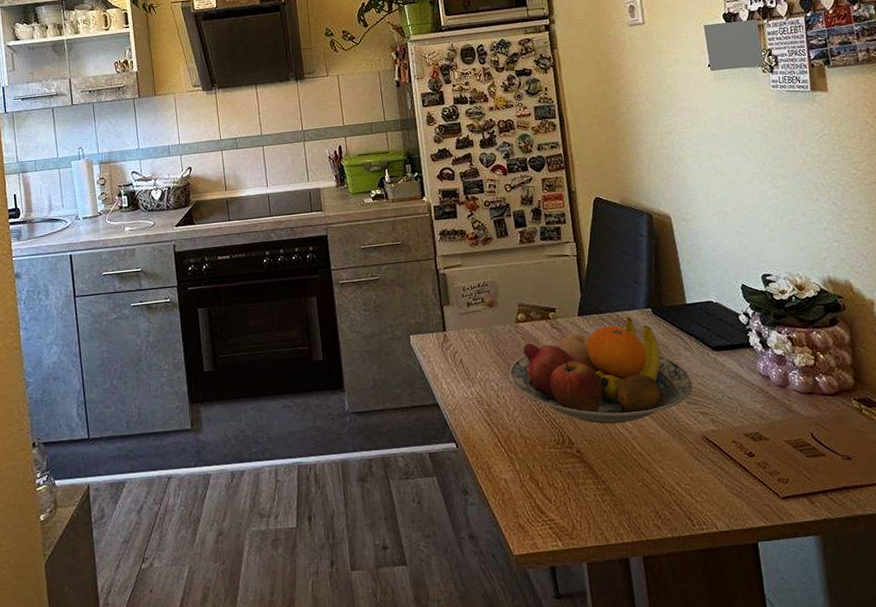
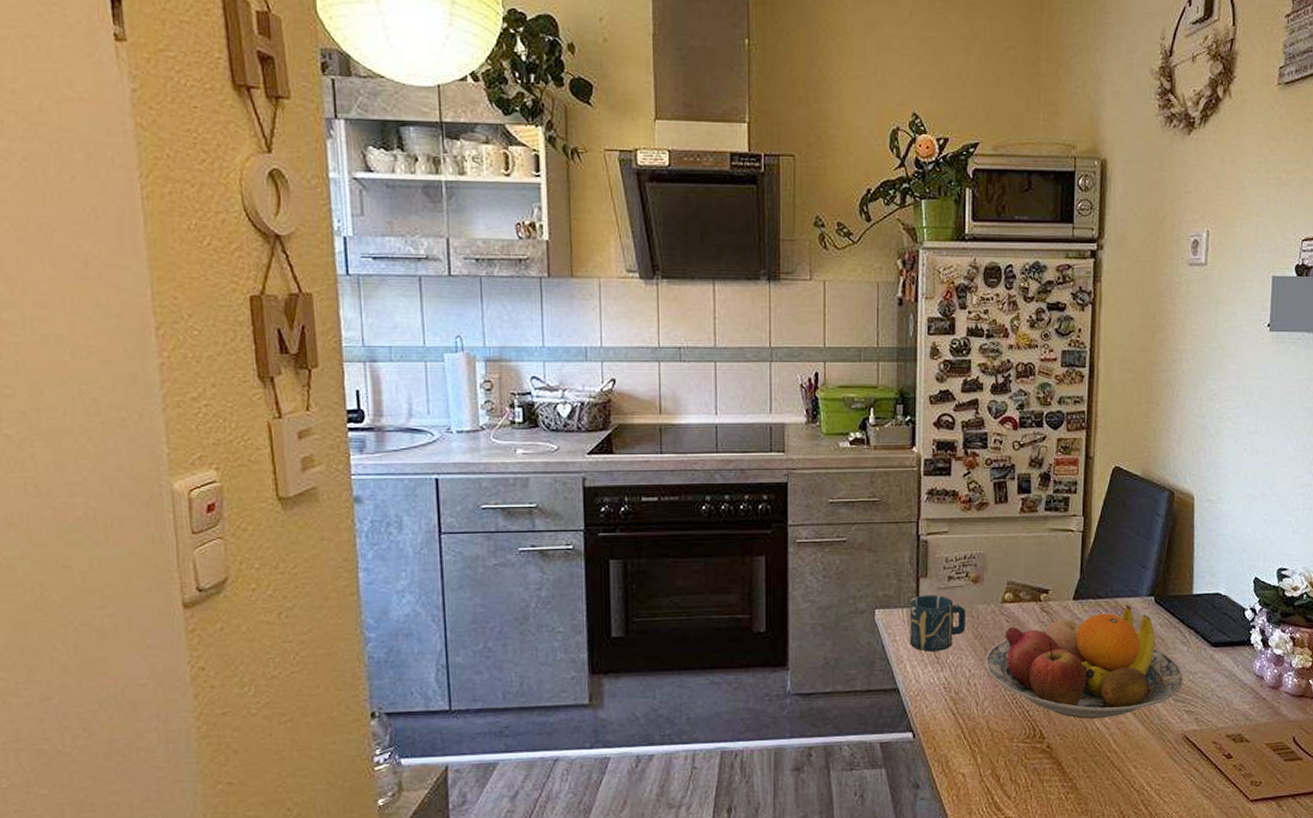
cup: none [437,319,488,370] -> present [909,594,966,652]

